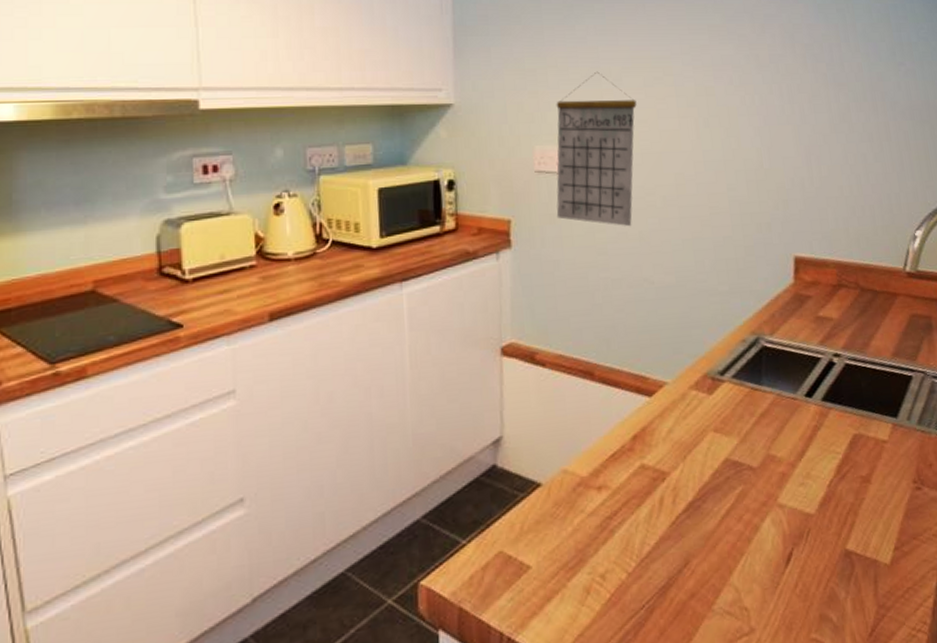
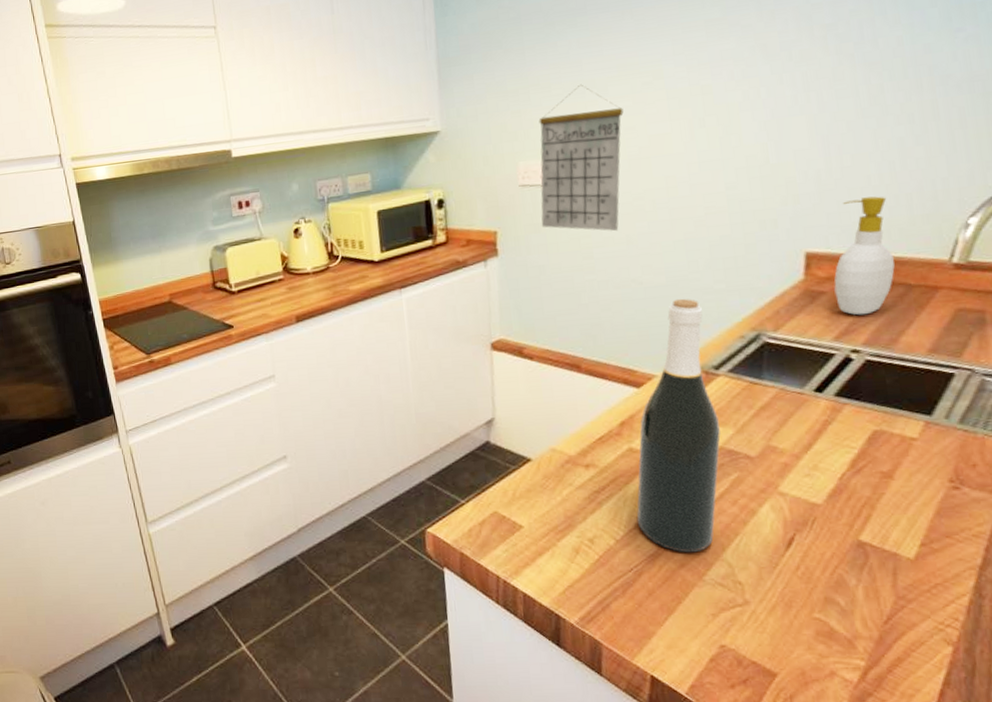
wine bottle: none [648,300,726,581] -> present [636,298,721,553]
soap bottle: none [818,206,864,320] -> present [834,196,895,316]

